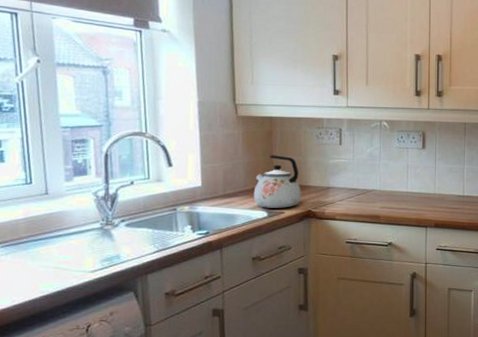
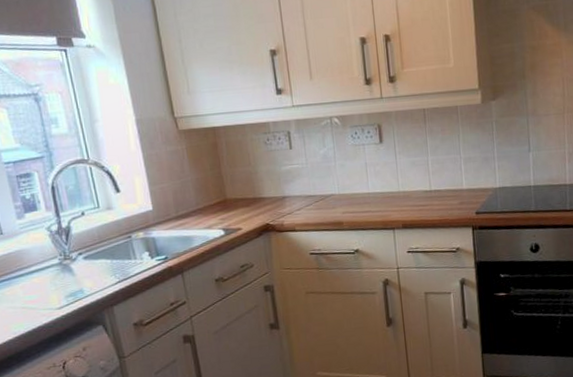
kettle: present [253,155,302,208] -> none [206,168,258,226]

